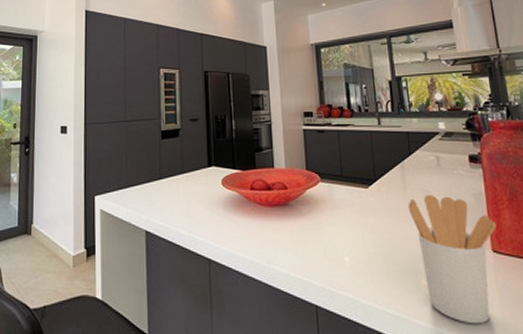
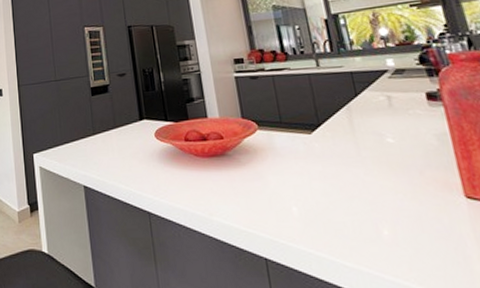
utensil holder: present [407,195,497,324] -> none [358,138,470,279]

